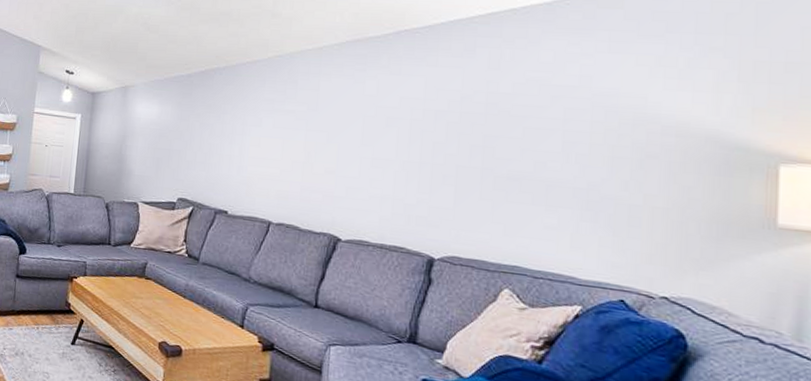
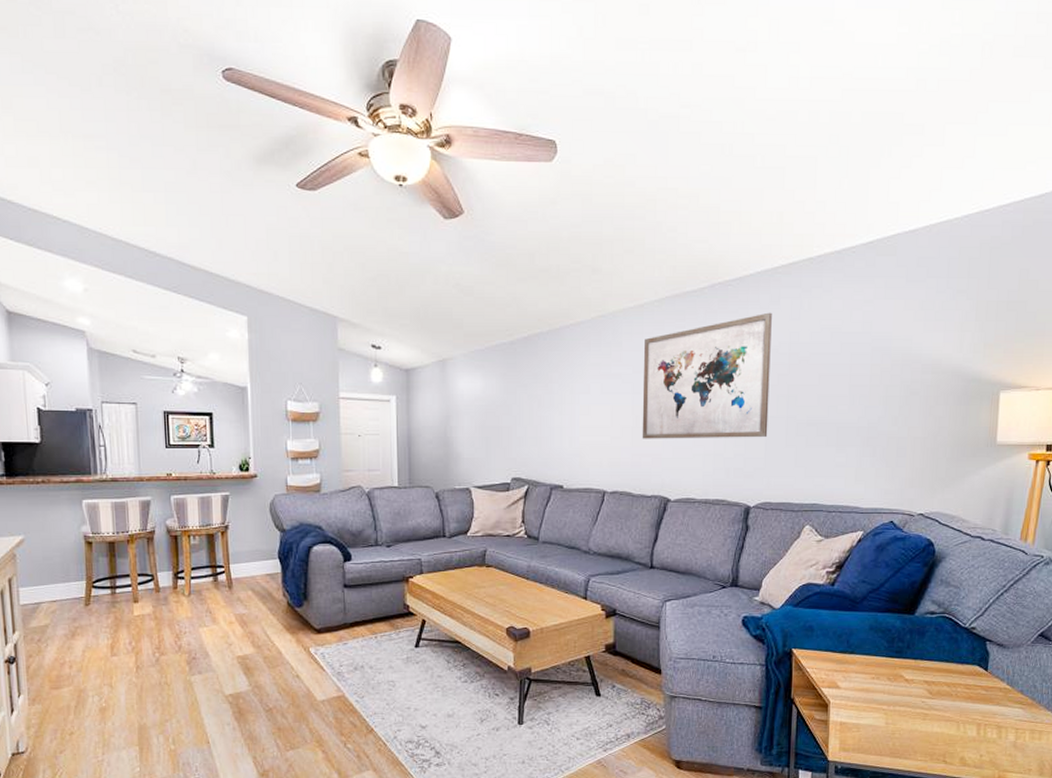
wall art: none [313,60,466,187] -> present [642,312,772,439]

